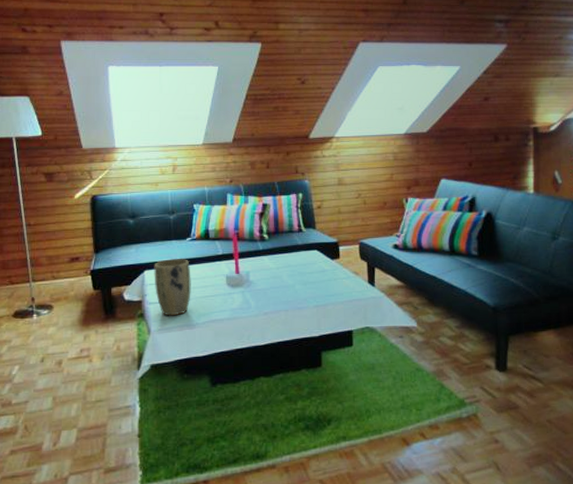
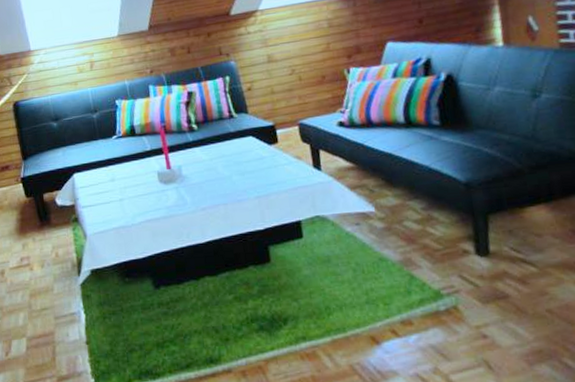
plant pot: present [154,259,191,316] -> none [82,158,124,219]

